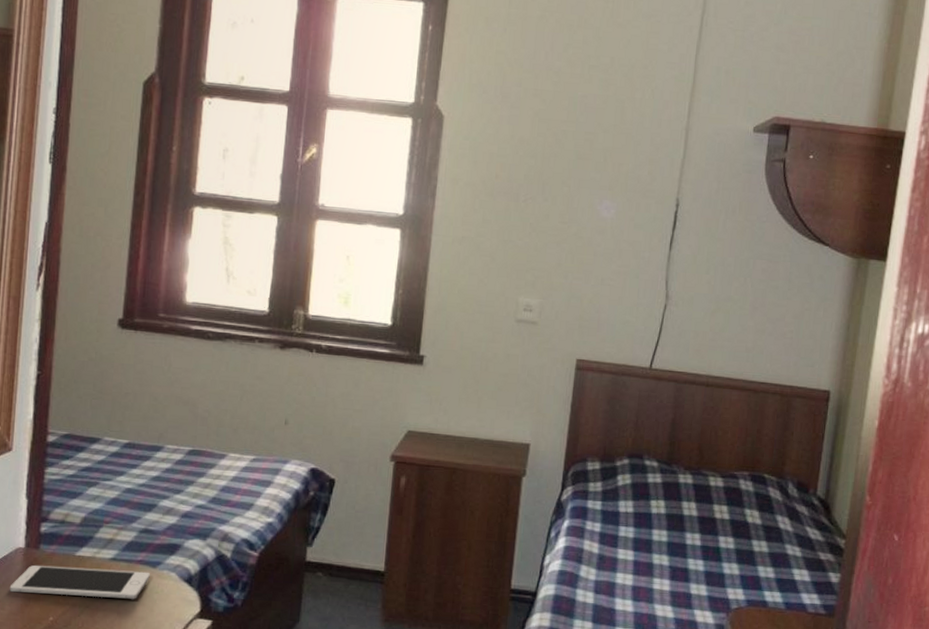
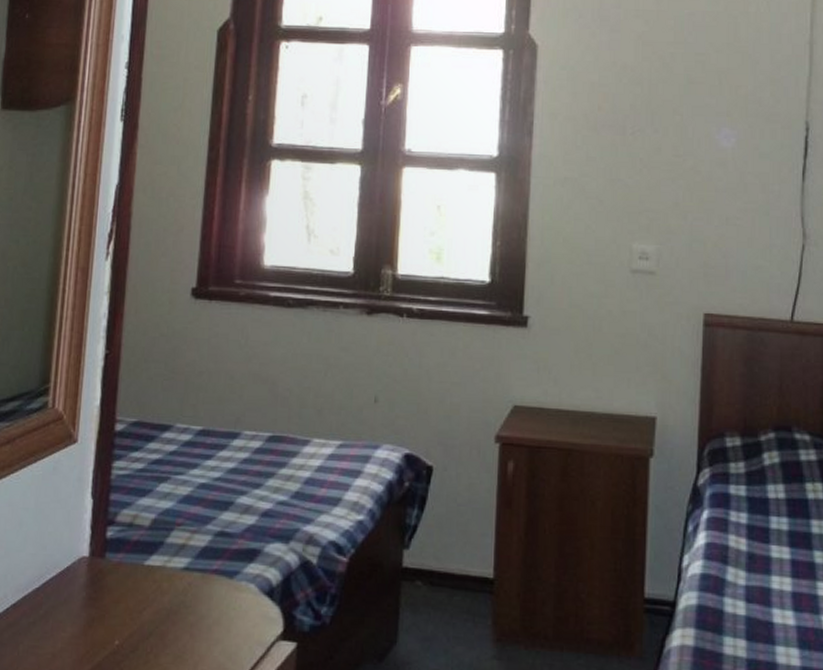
cell phone: present [9,565,150,599] -> none [71,577,226,617]

